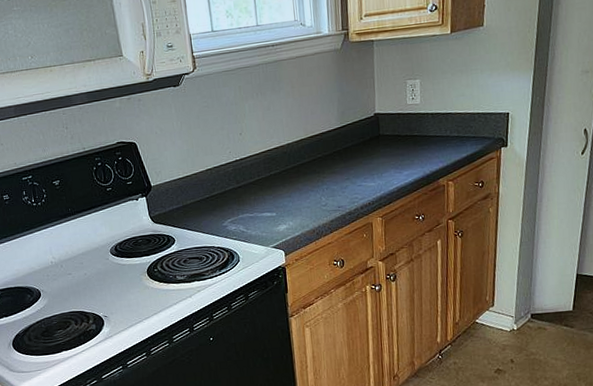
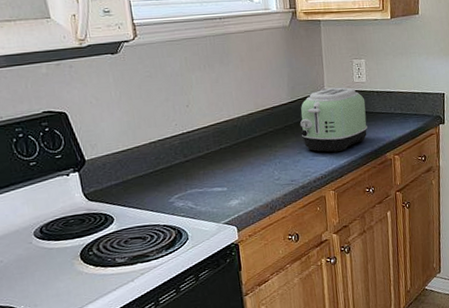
toaster: none [349,110,420,179] -> present [300,87,368,153]

